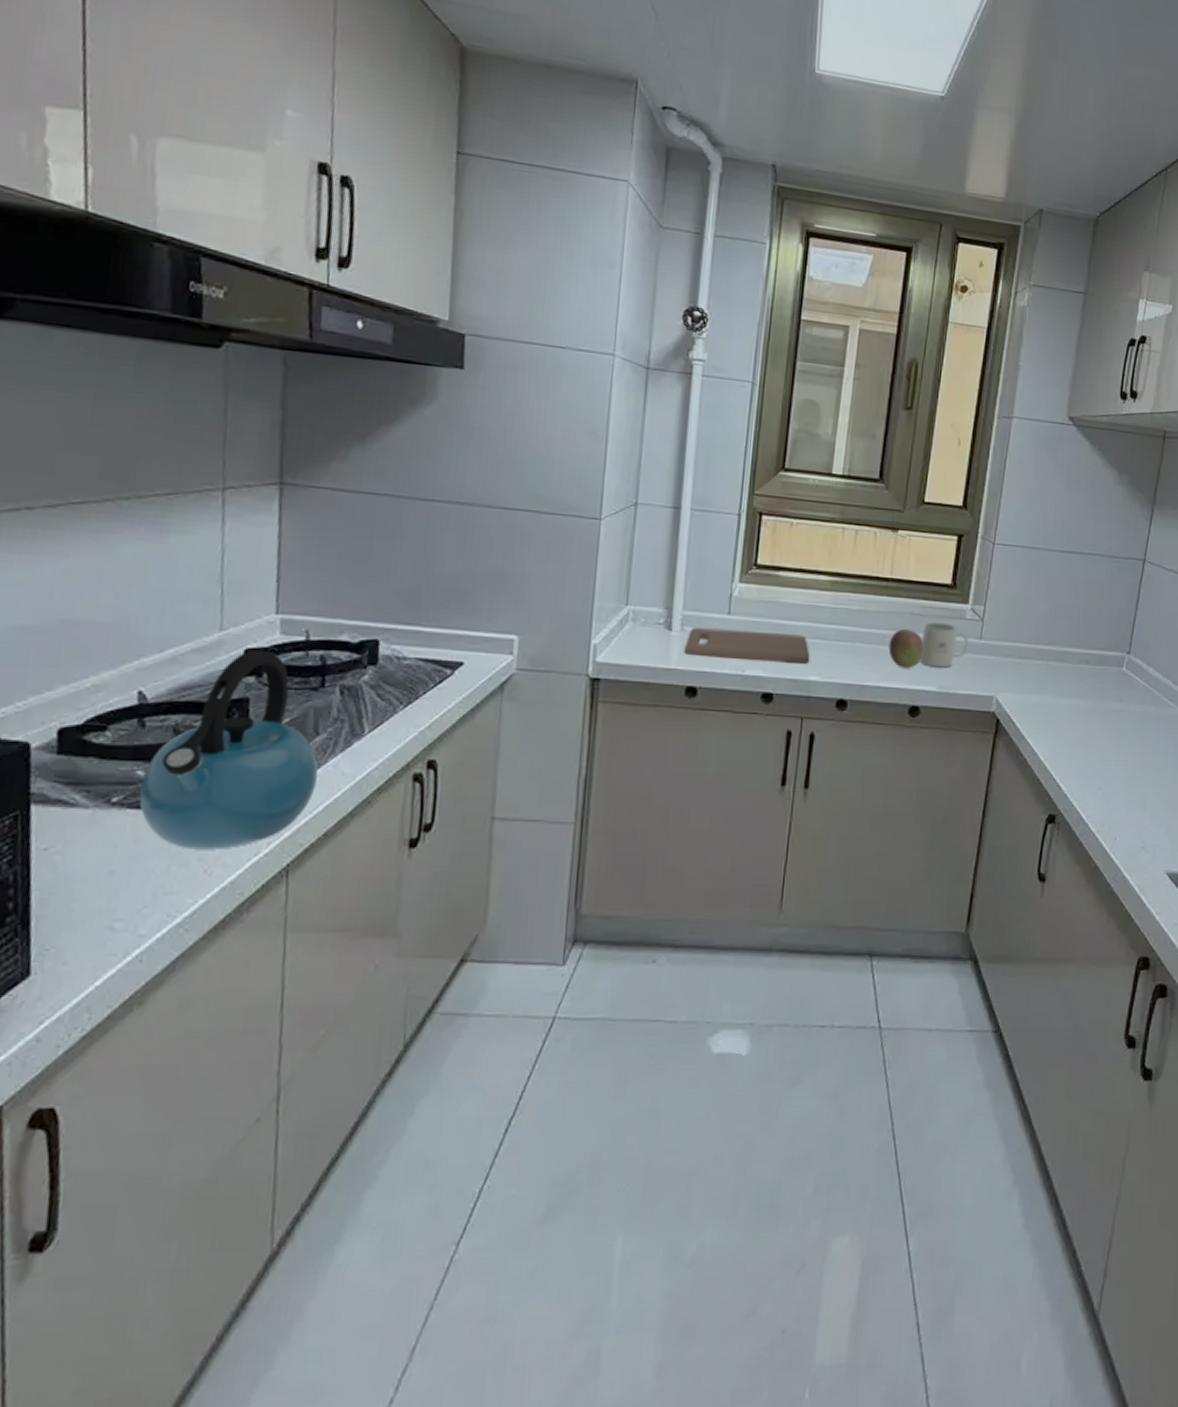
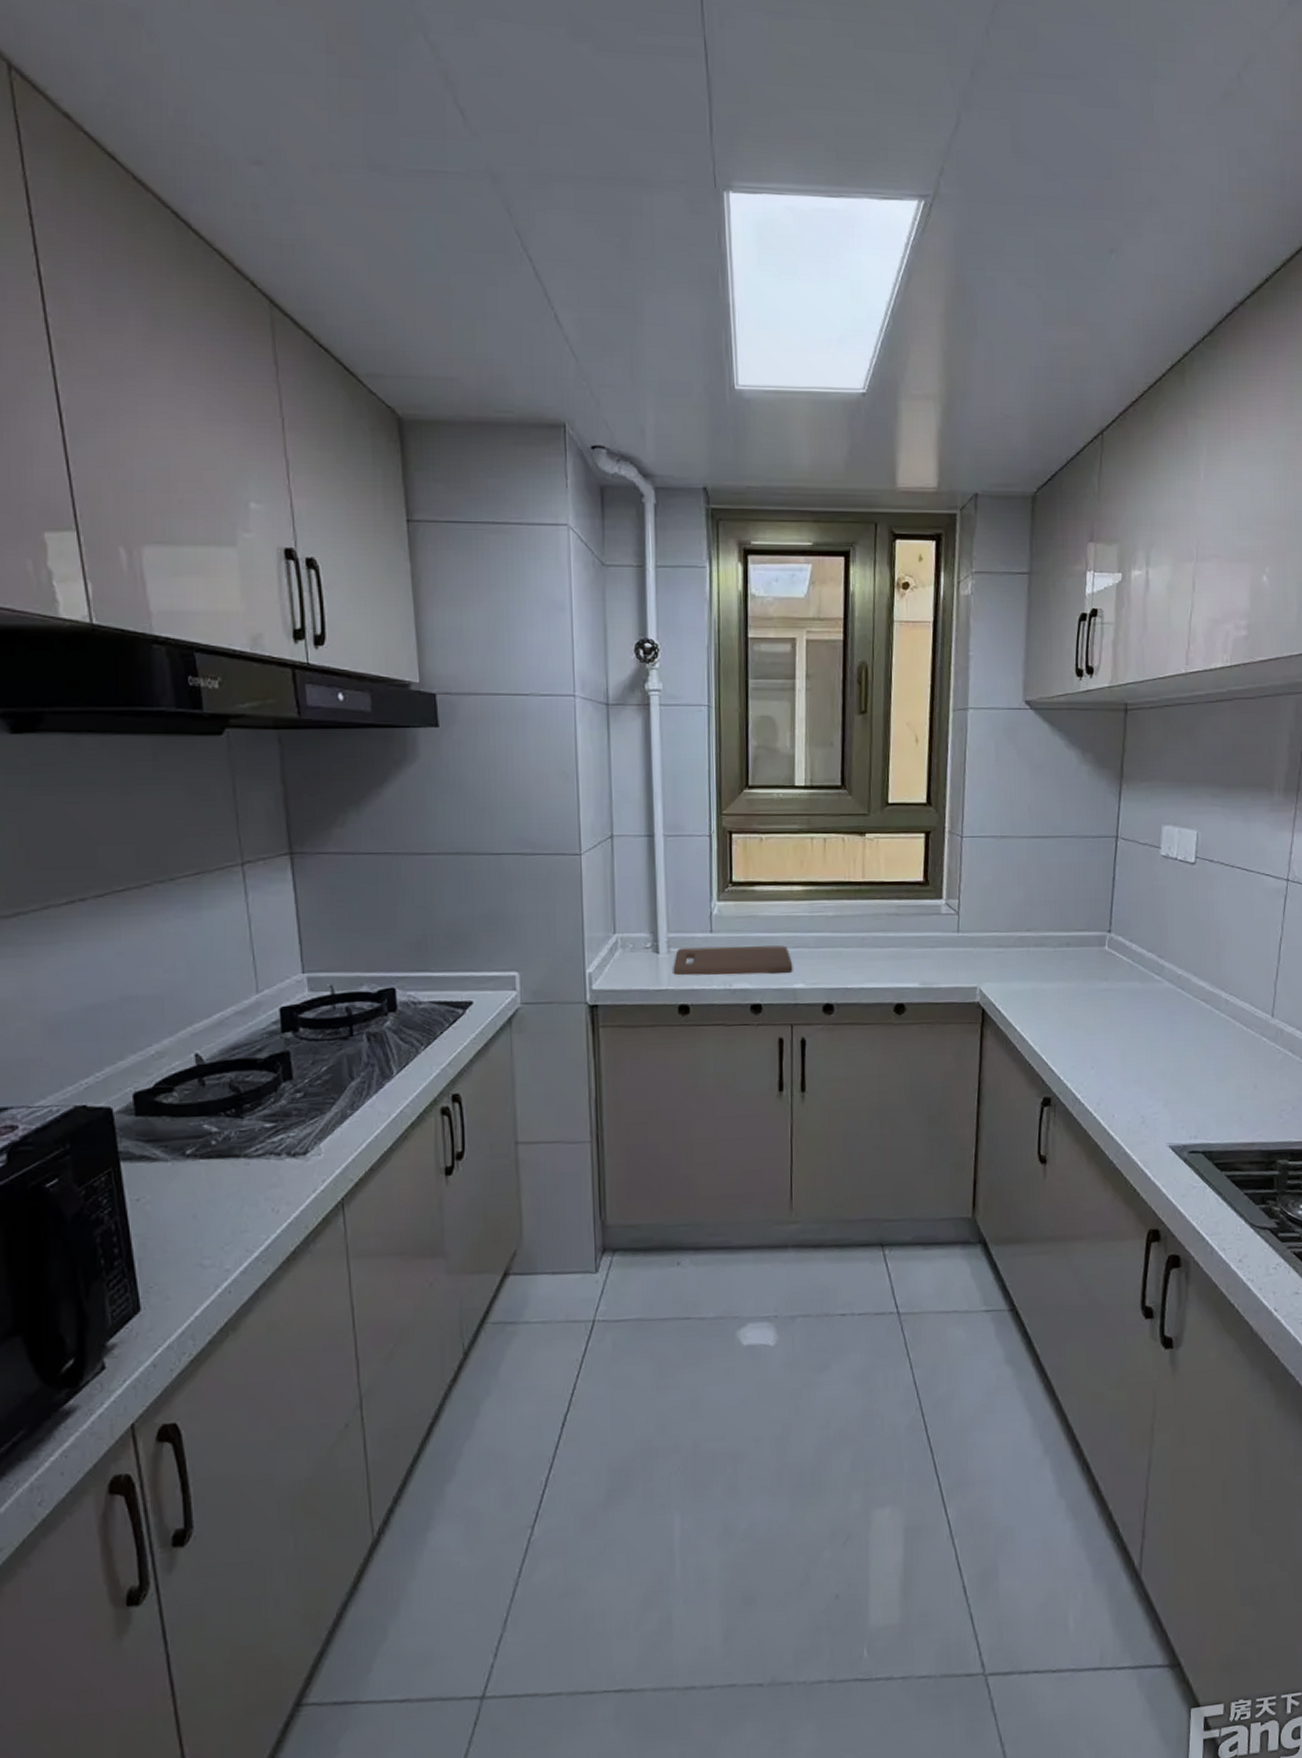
kettle: present [139,650,319,850] -> none [208,1007,358,1191]
fruit: present [888,629,924,669] -> none [868,930,903,968]
mug: present [920,622,969,668] -> none [899,920,947,964]

